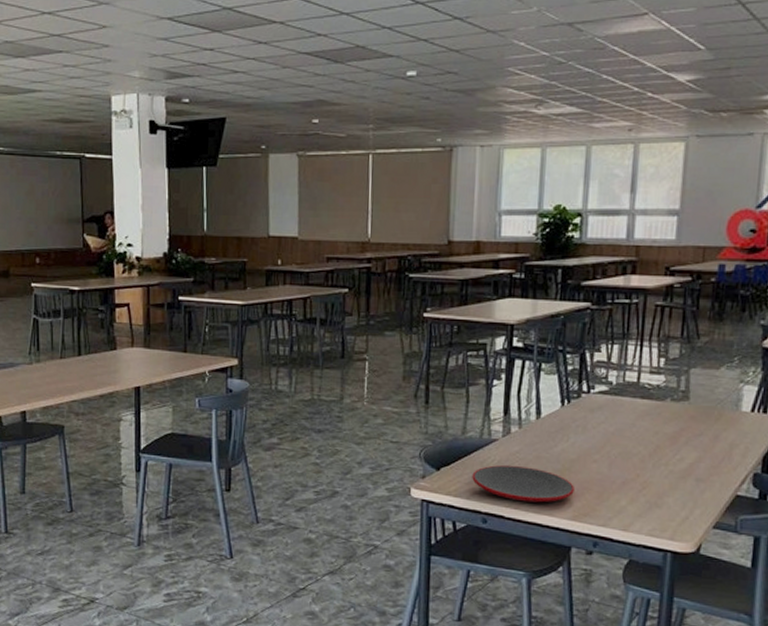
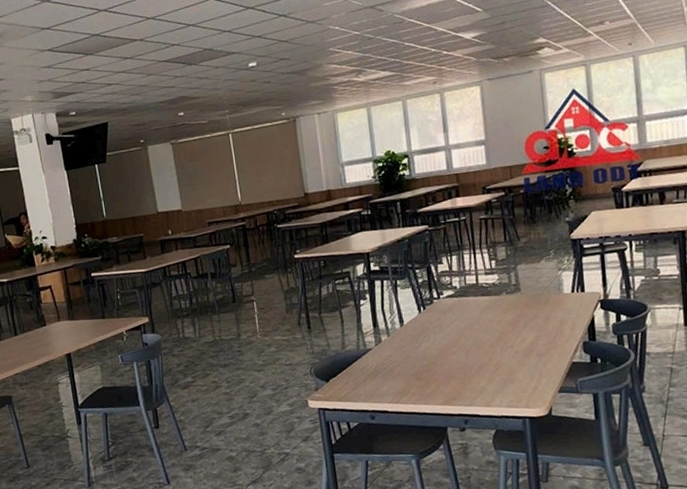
plate: present [472,465,576,503] -> none [356,367,442,397]

